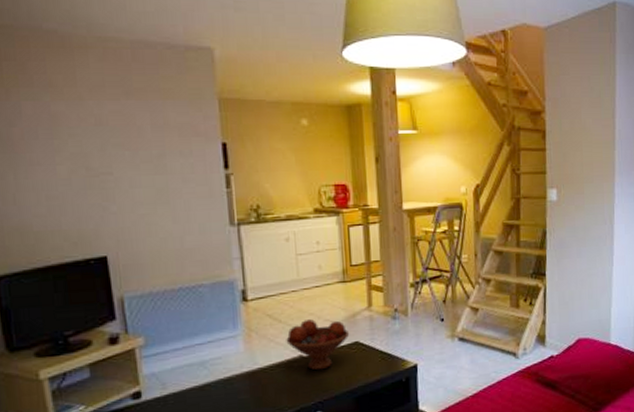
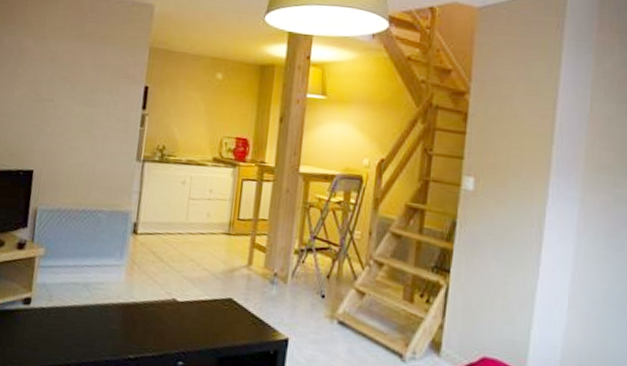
fruit bowl: present [286,318,350,371] -> none [163,264,225,320]

